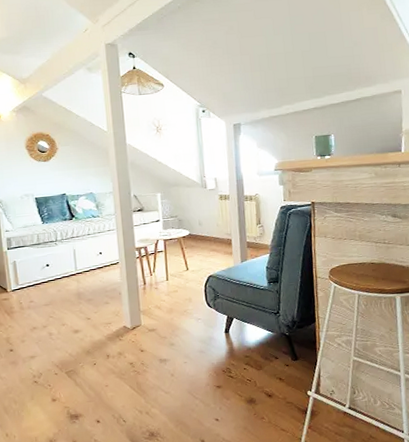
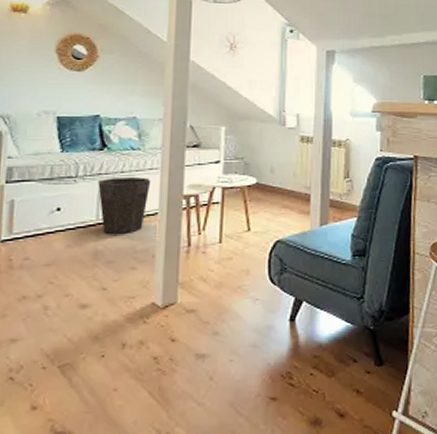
waste bin: none [72,237,111,280] -> present [98,177,151,234]

